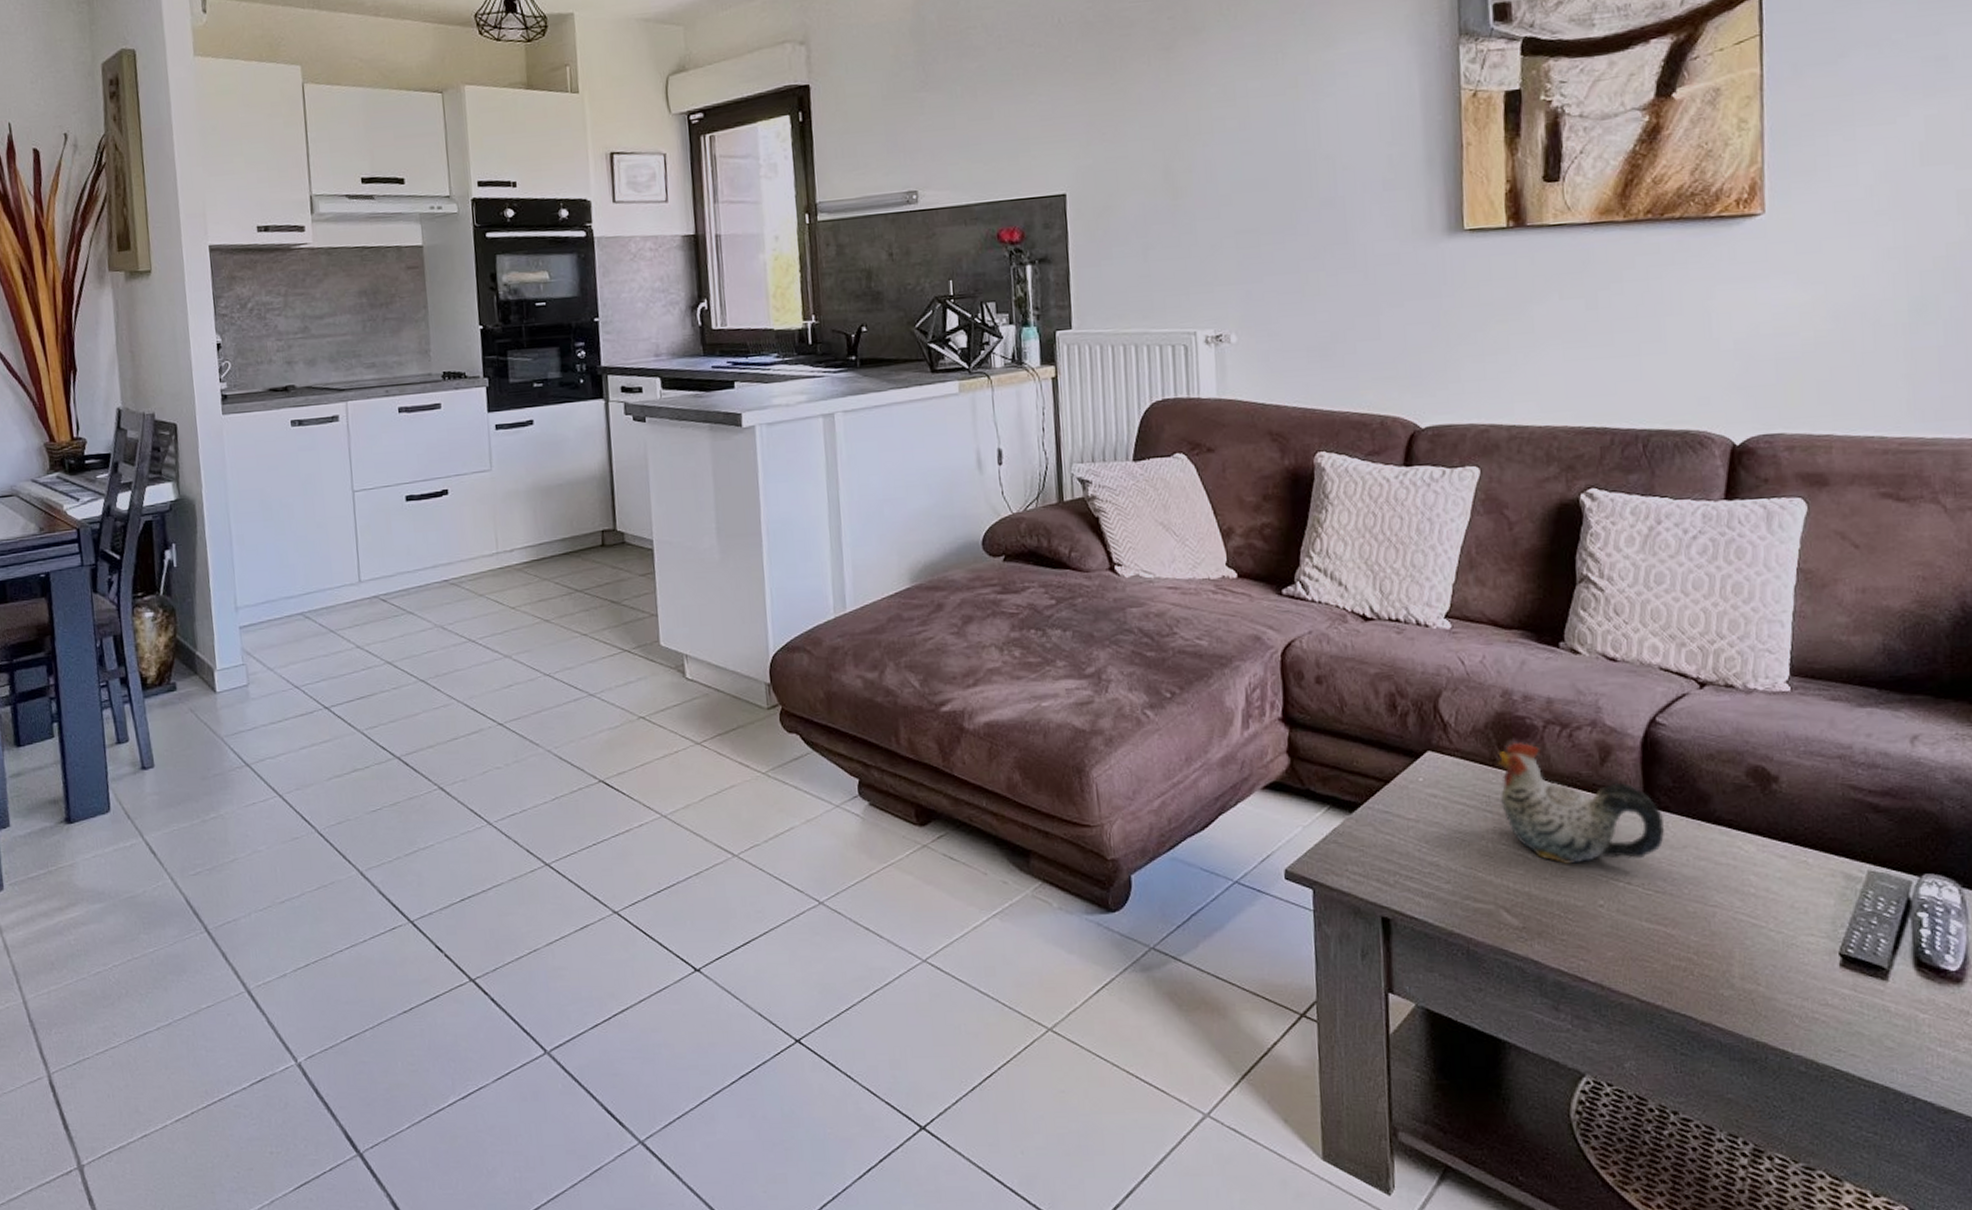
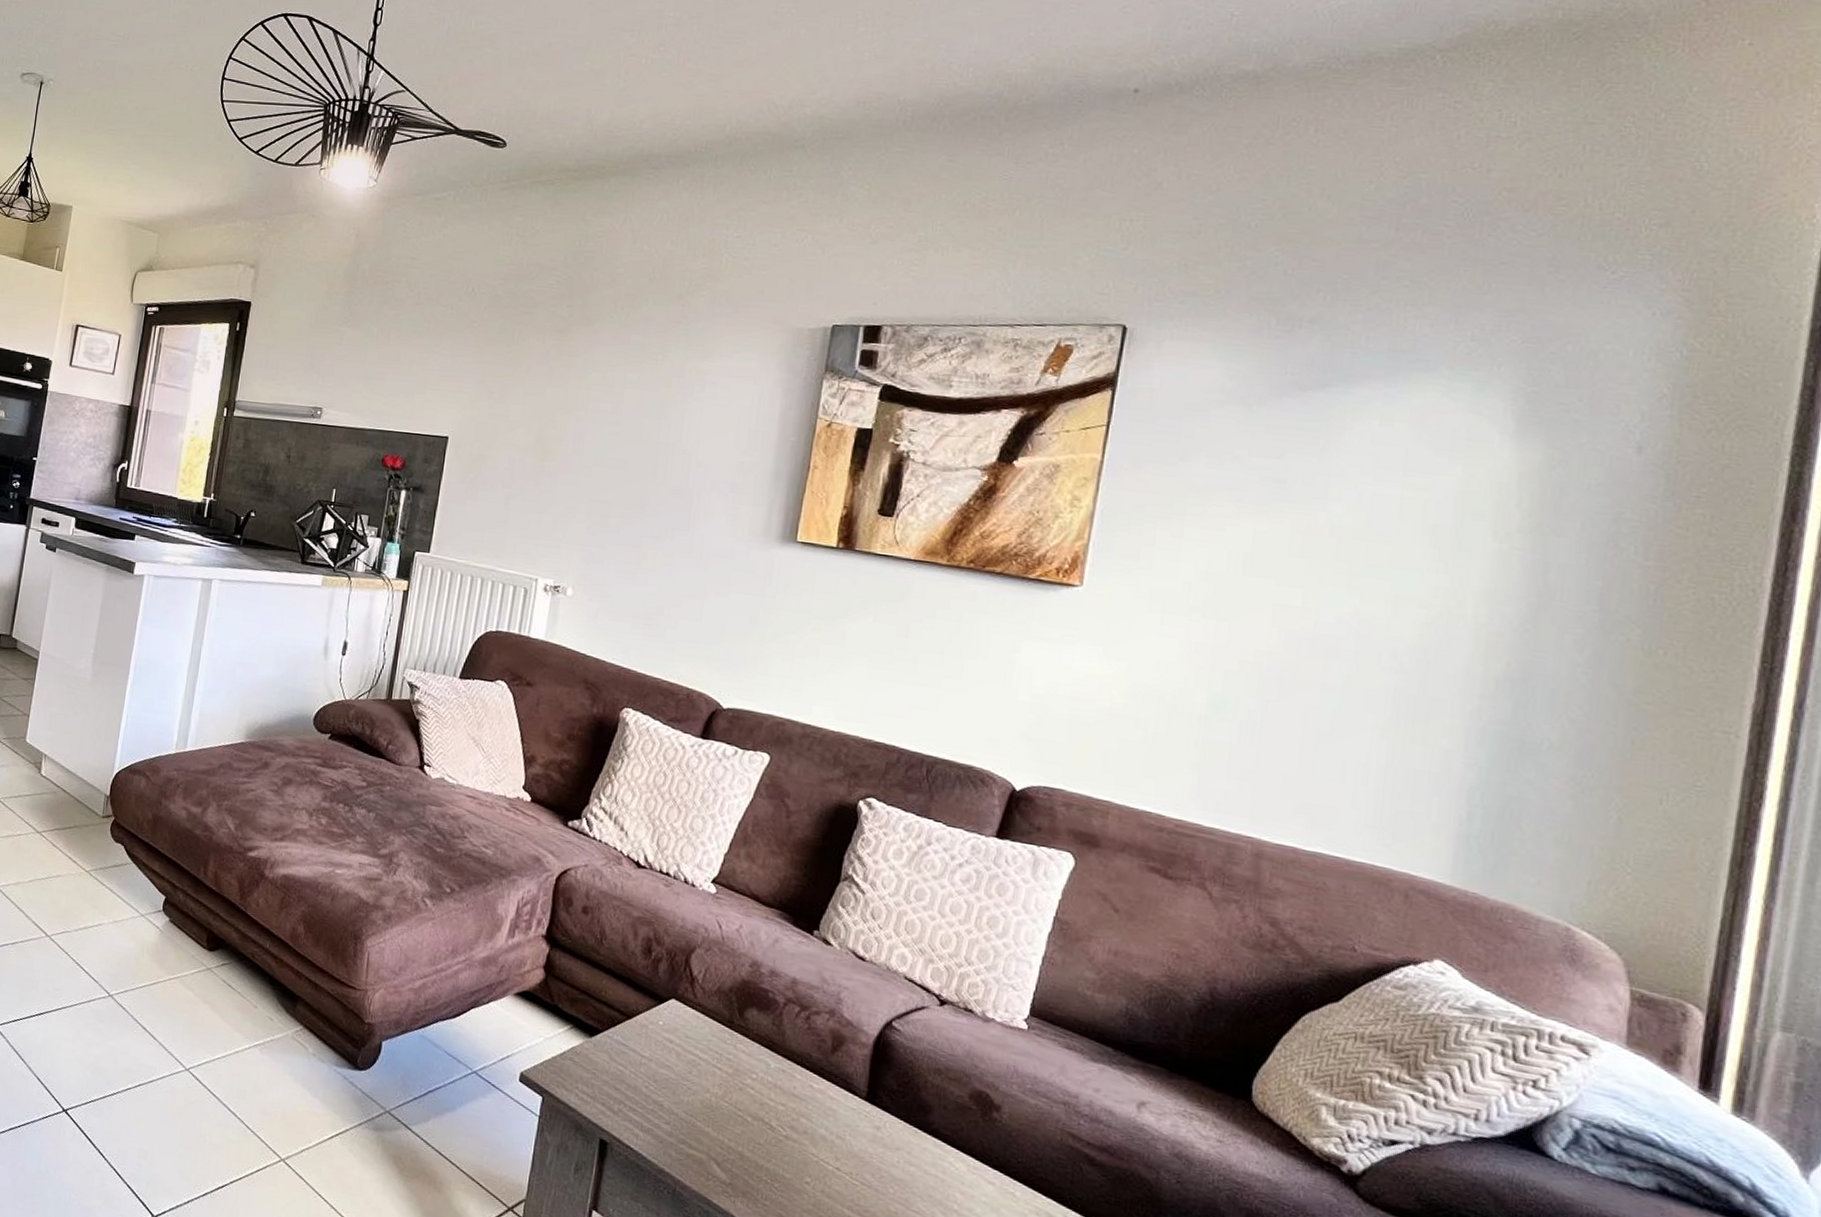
chicken figurine: present [1497,742,1665,865] -> none [730,1010,882,1150]

